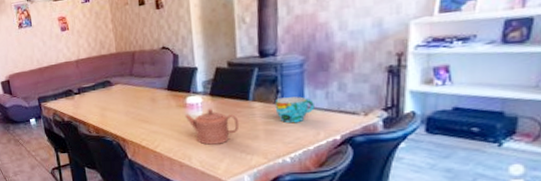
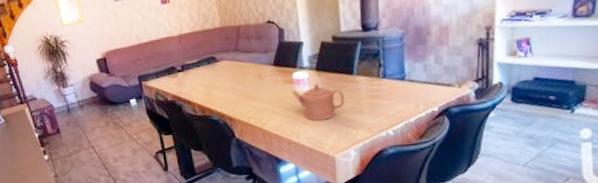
cup: present [275,96,315,124] -> none [377,70,414,97]

